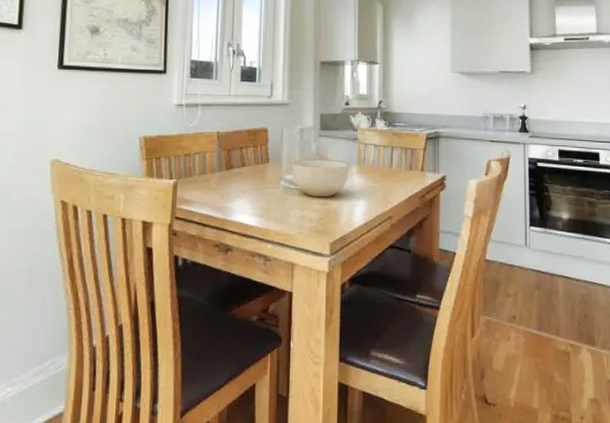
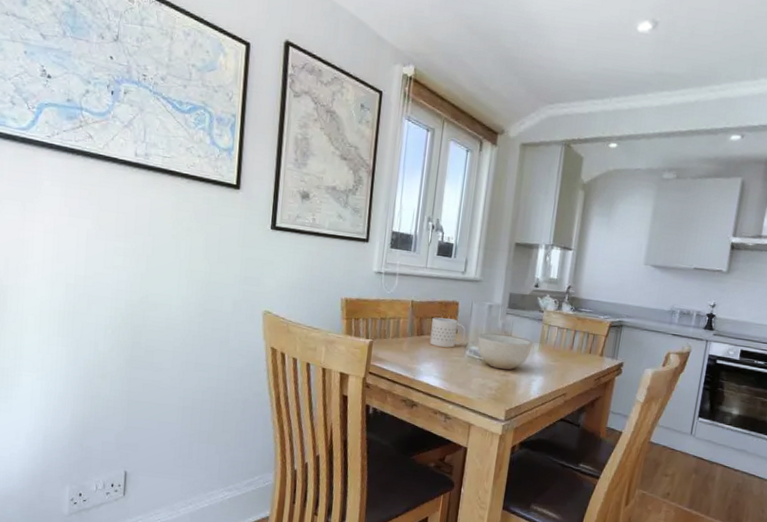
mug: none [240,147,278,181] -> present [429,317,466,348]

